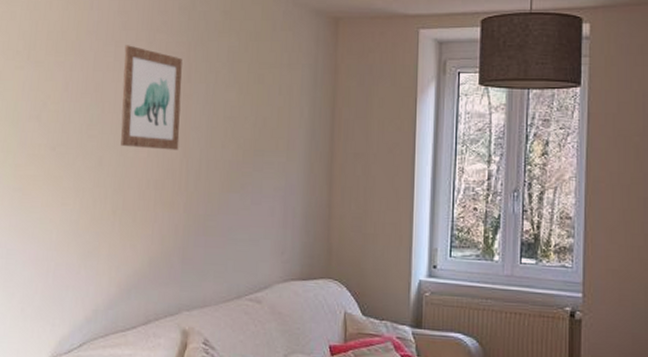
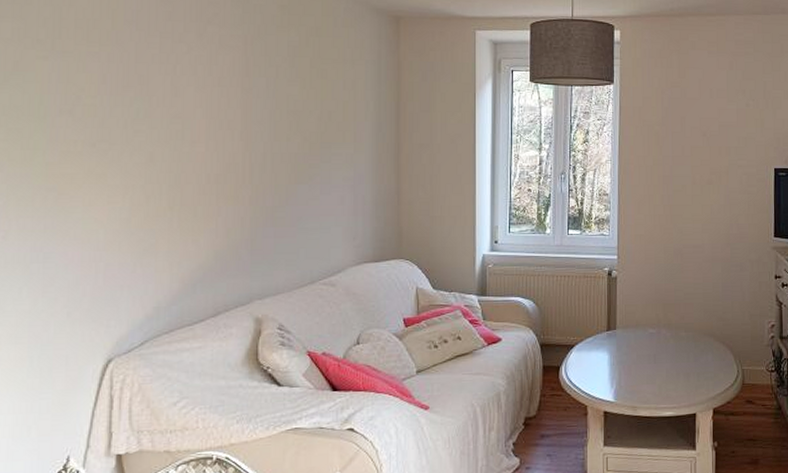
wall art: present [120,45,183,150] -> none [171,36,240,144]

